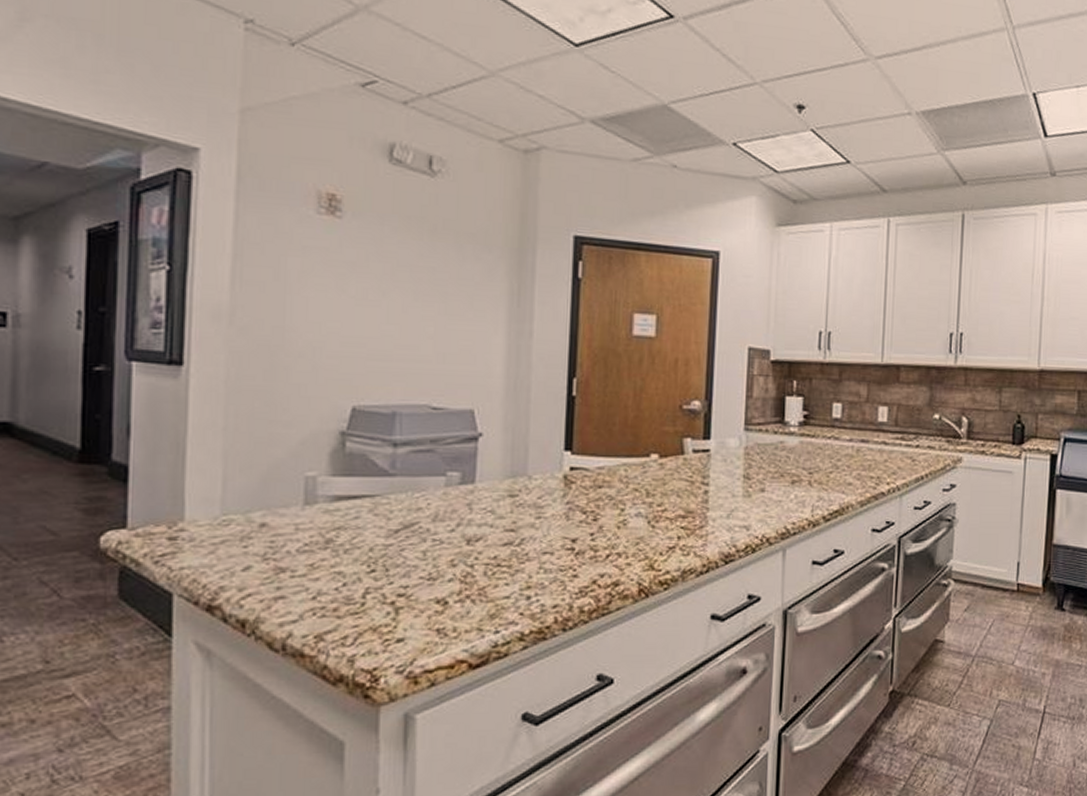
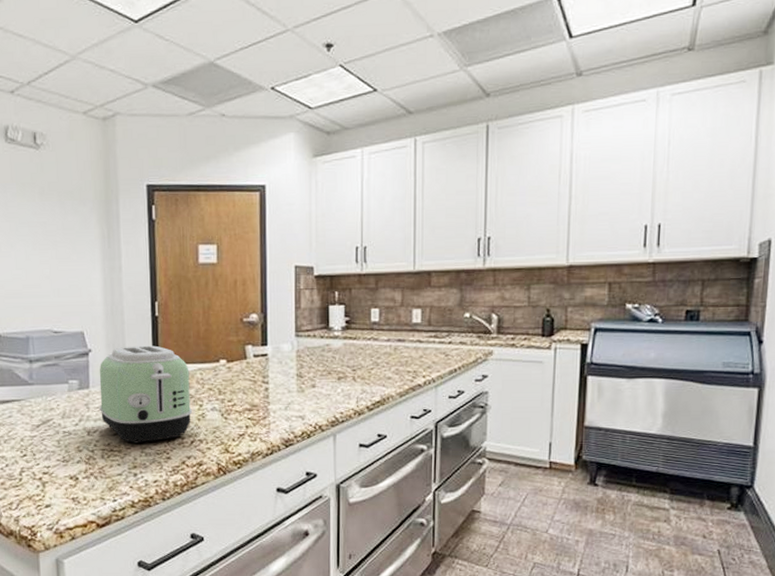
toaster: none [487,431,612,557] -> present [99,345,193,443]

